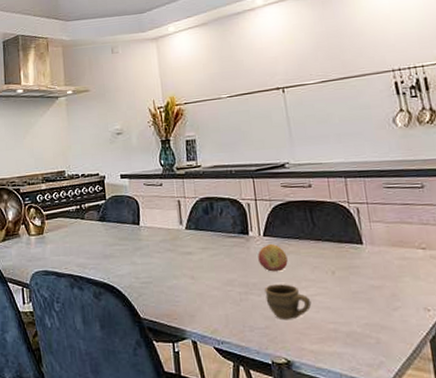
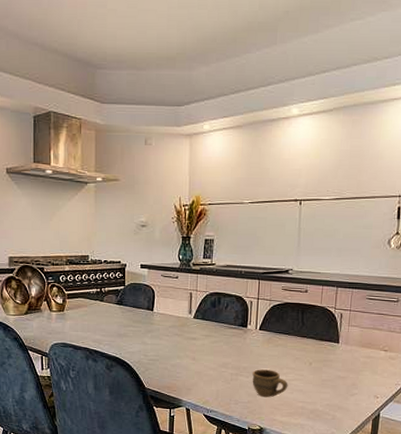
fruit: present [258,244,288,272] -> none [251,337,276,360]

